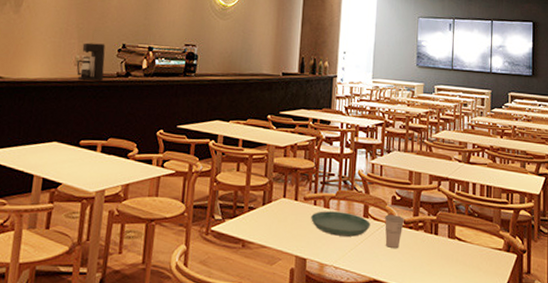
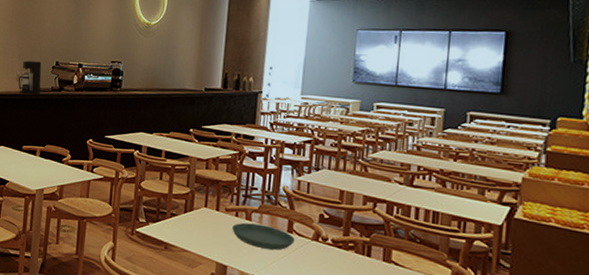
cup: present [384,214,405,248] -> none [310,232,334,266]

